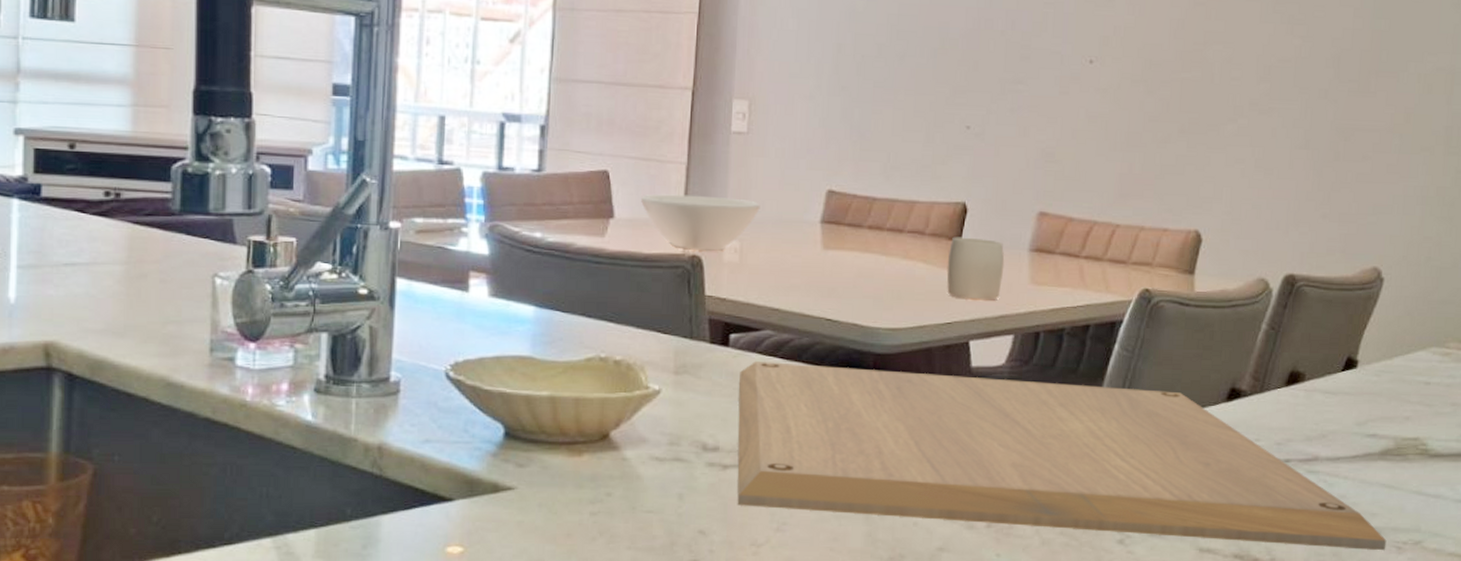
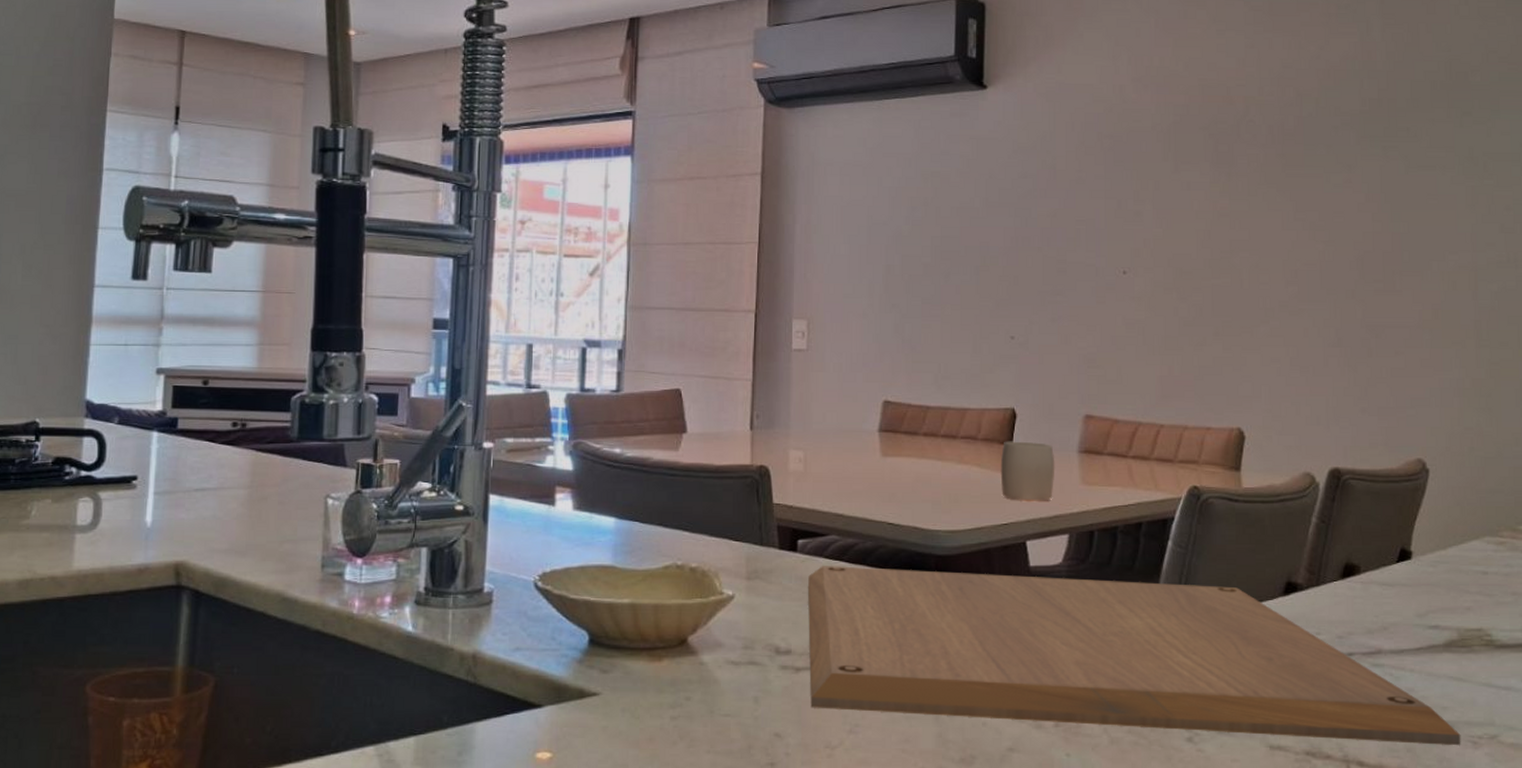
bowl: present [641,194,760,251] -> none [711,409,822,461]

